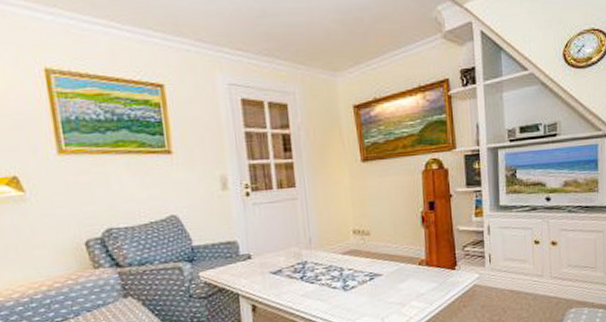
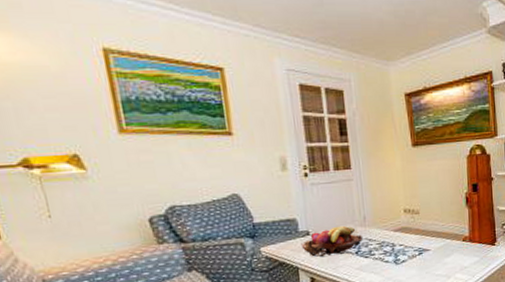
fruit basket: none [242,248,308,283] -> present [301,225,362,257]

